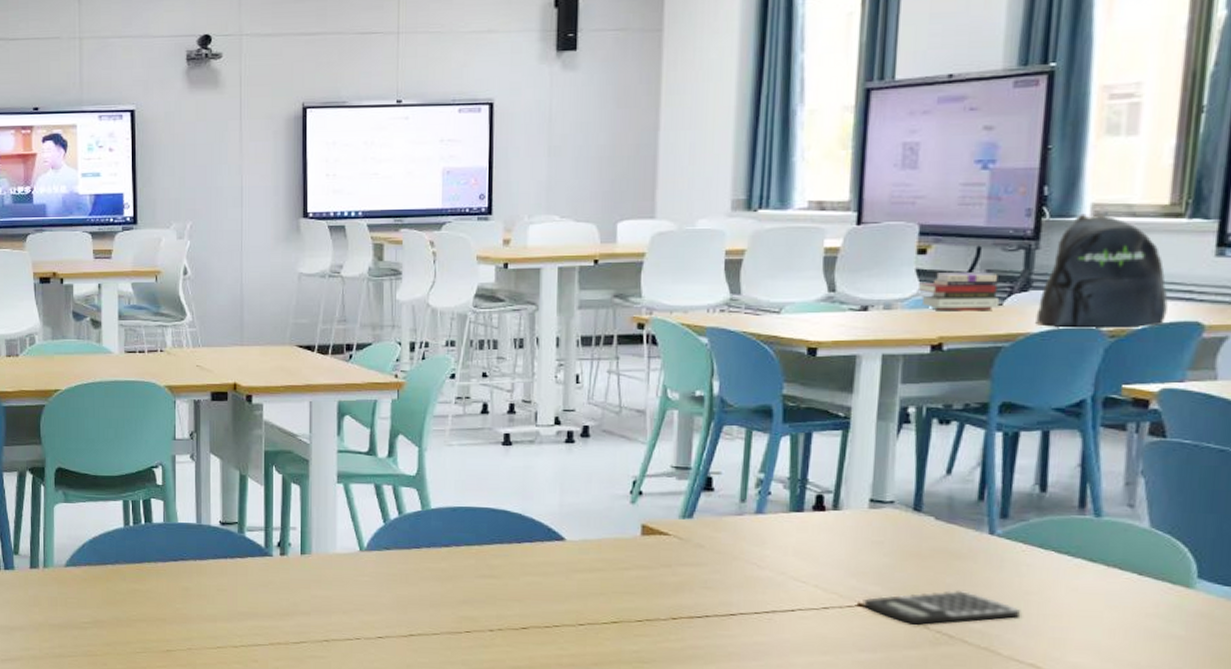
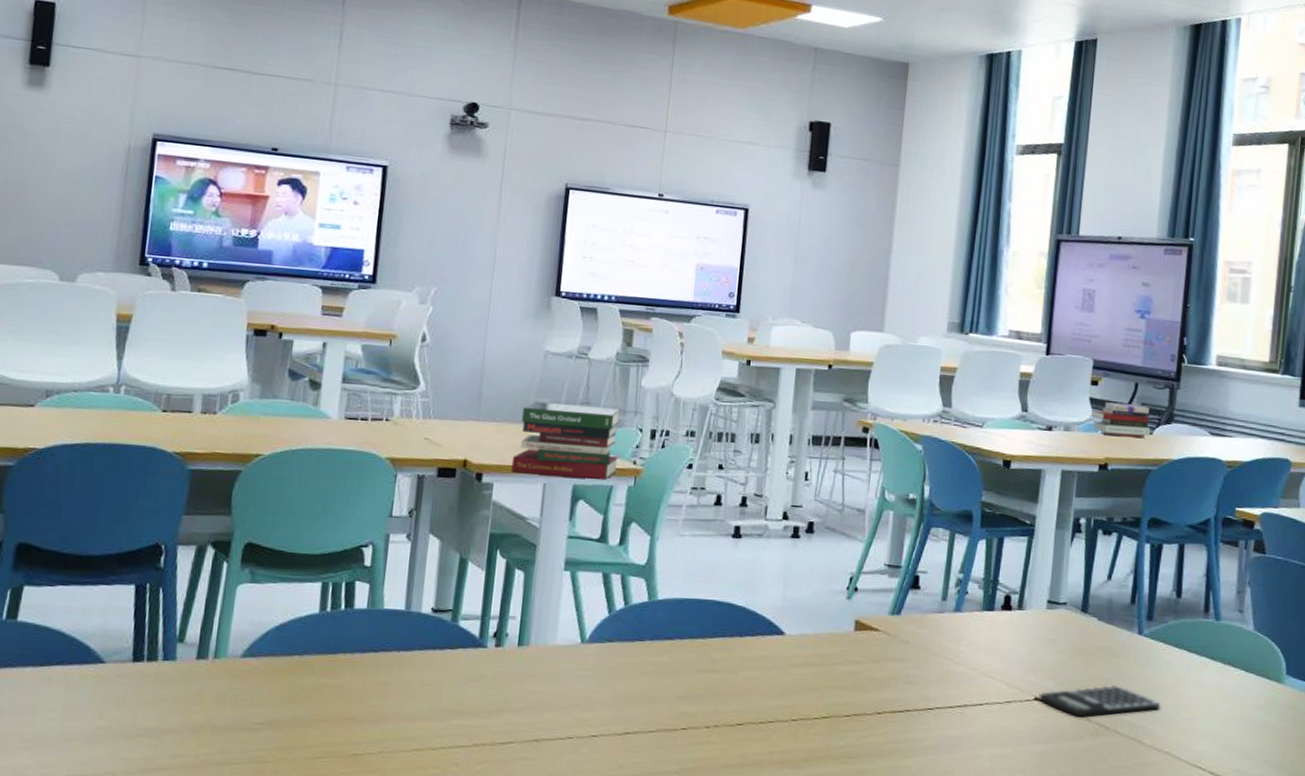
books: none [278,324,380,396] -> present [511,402,621,481]
backpack: present [1036,213,1168,329] -> none [1176,363,1268,461]

